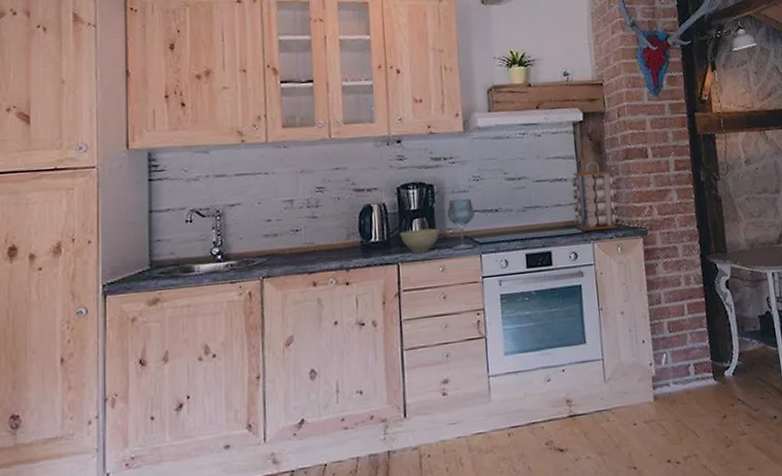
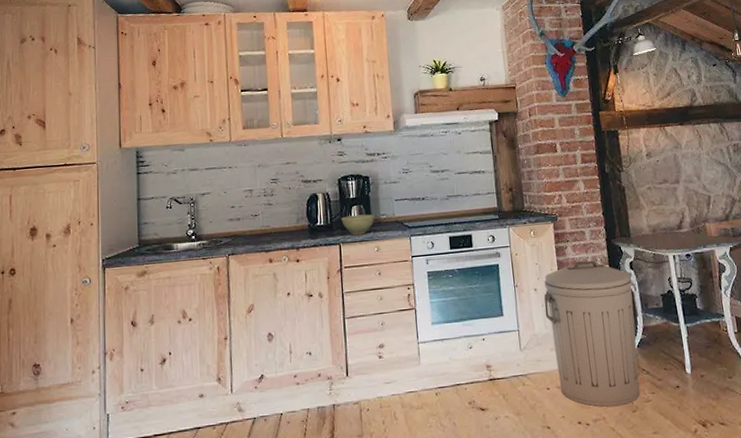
wine glass: present [447,198,476,251] -> none [381,188,405,234]
spice rack: present [571,161,619,232] -> none [488,156,532,218]
trash can: none [632,279,735,443] -> present [544,260,641,407]

